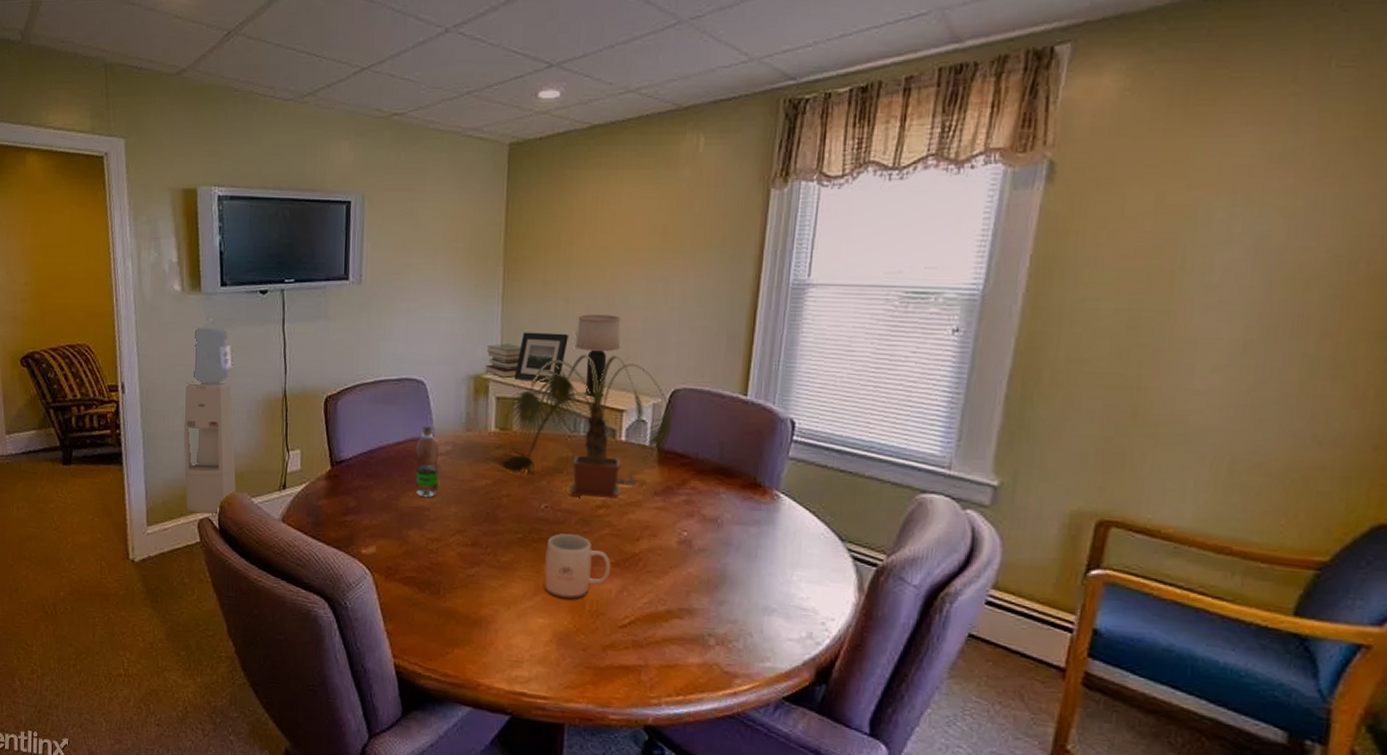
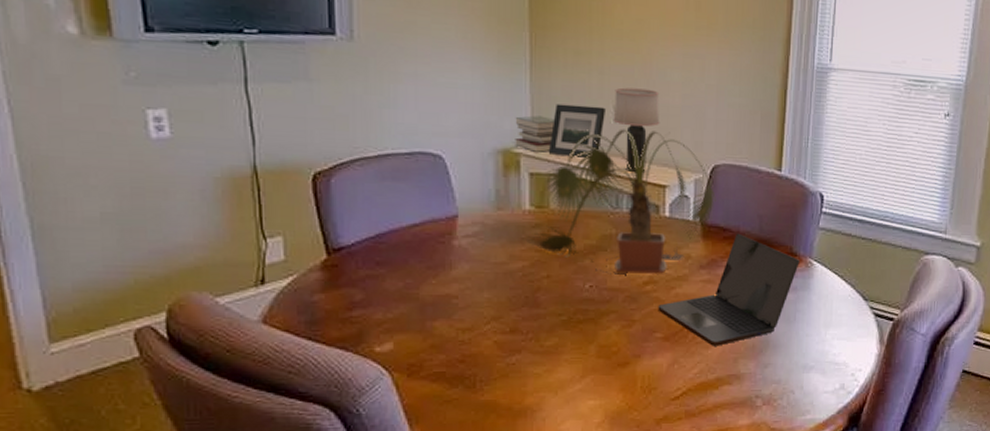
water cooler: present [183,327,236,515] -> none [97,82,191,322]
bottle: present [415,426,439,498] -> none [437,205,466,285]
mug: present [544,533,611,600] -> none [592,313,661,378]
laptop: none [609,460,764,577] -> present [658,233,800,346]

